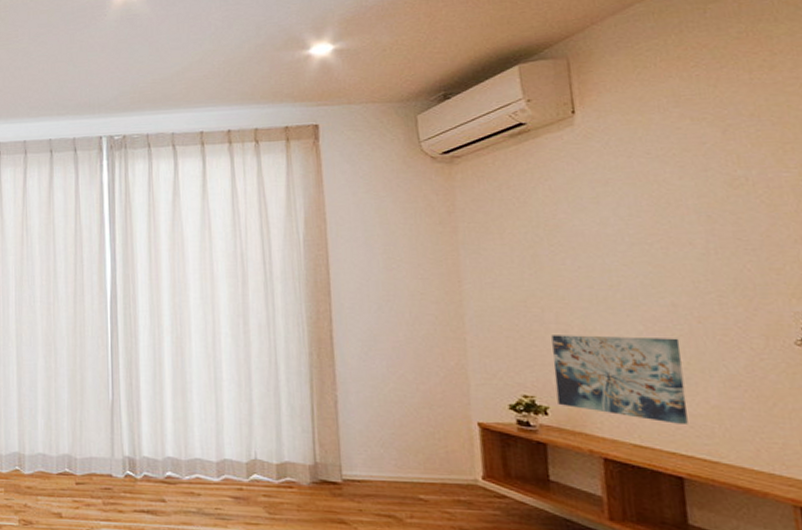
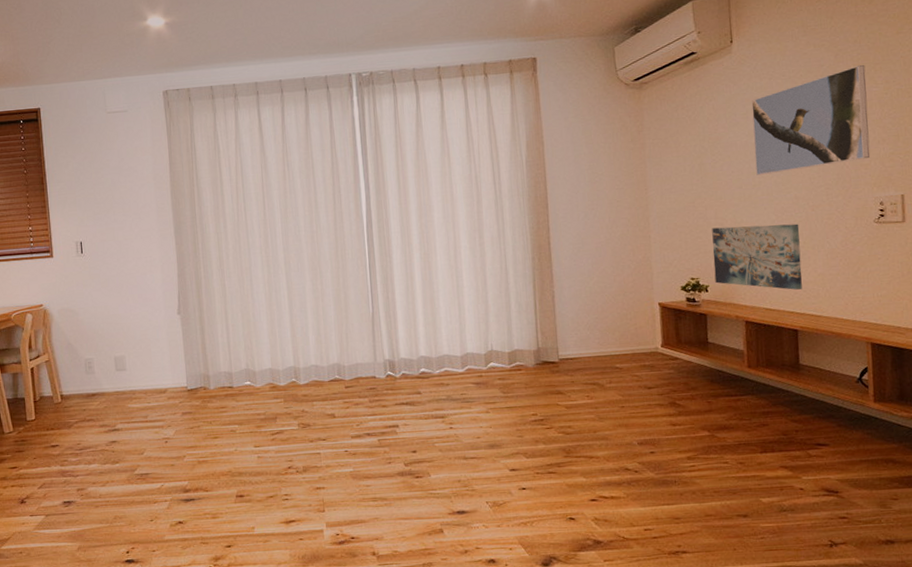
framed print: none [603,143,784,274] -> present [751,64,870,175]

